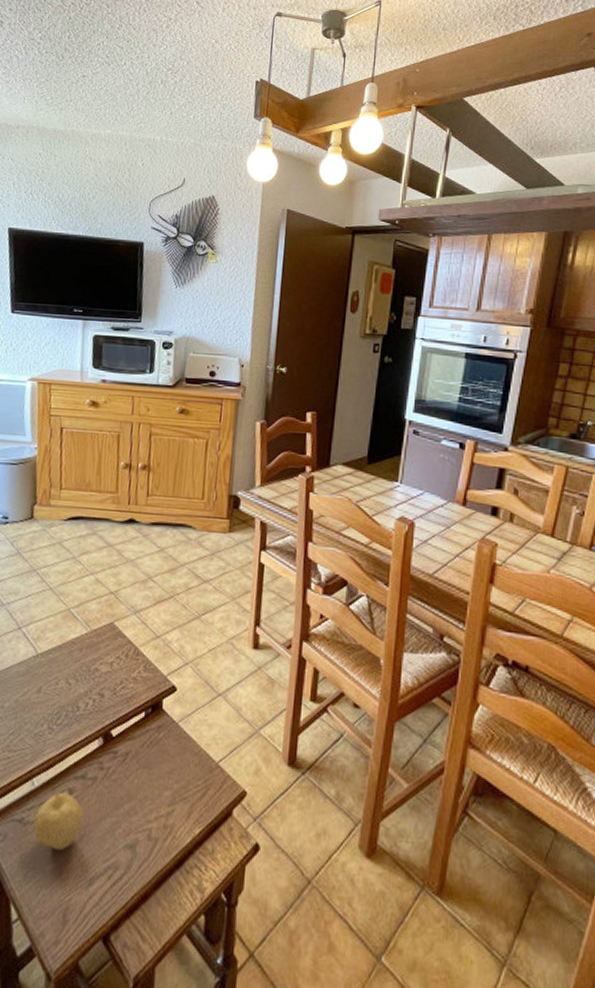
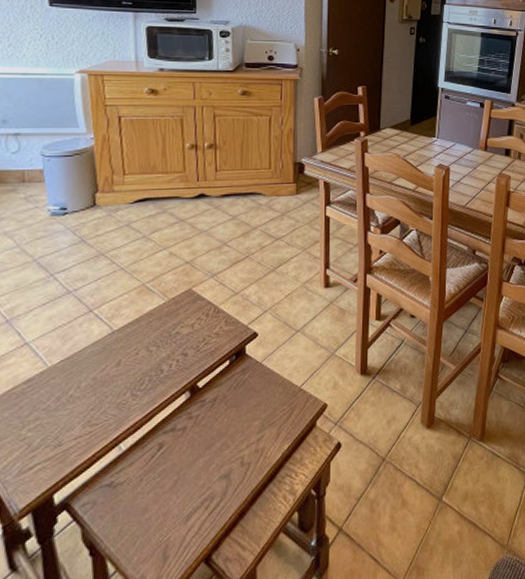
fruit: present [33,787,85,851] -> none [124,445,177,501]

